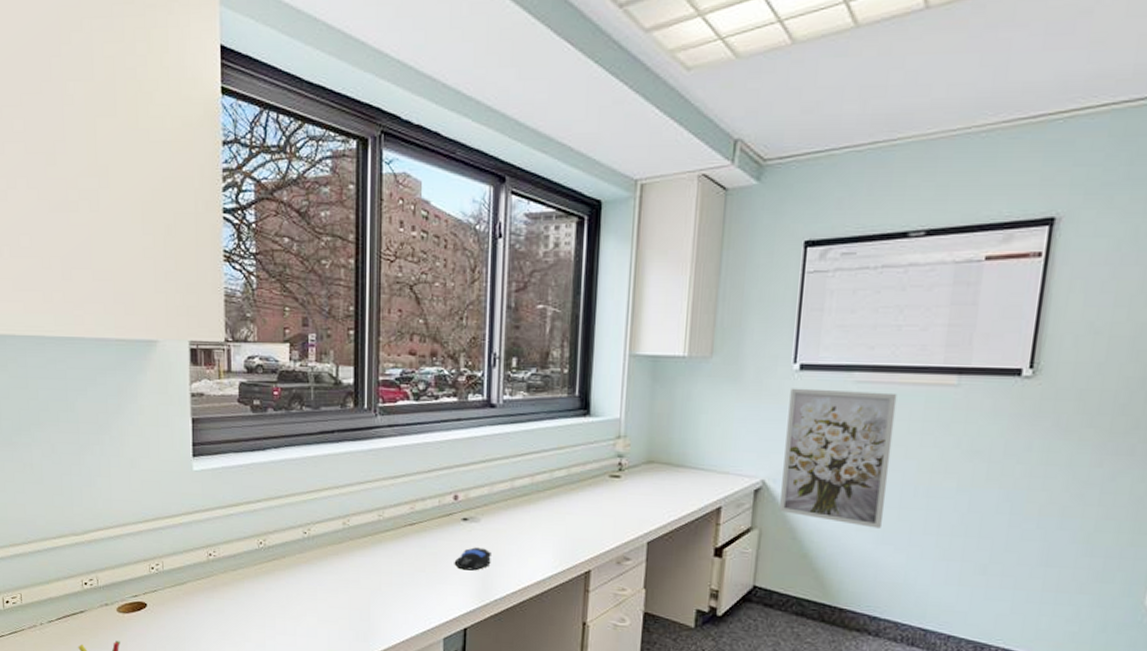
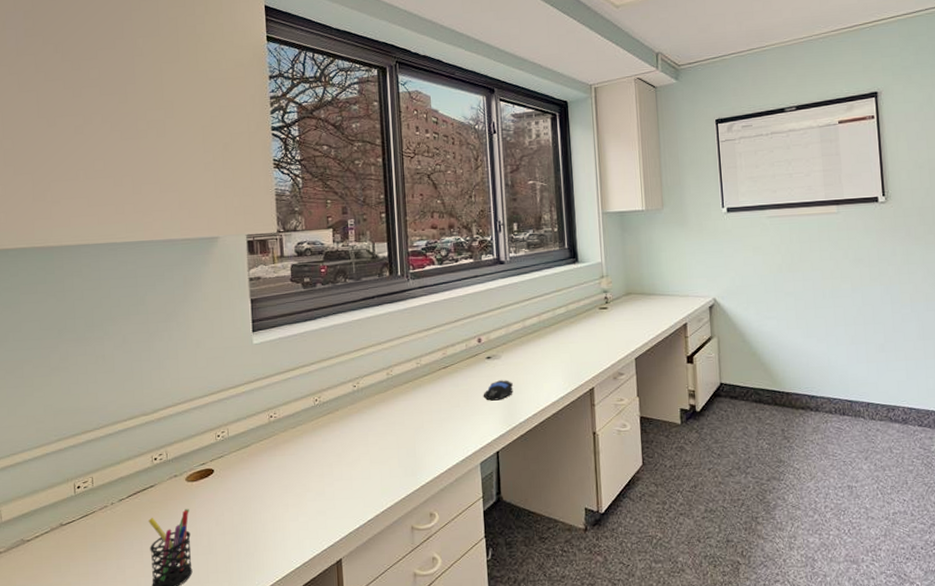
wall art: present [779,388,897,528] -> none [723,223,805,326]

